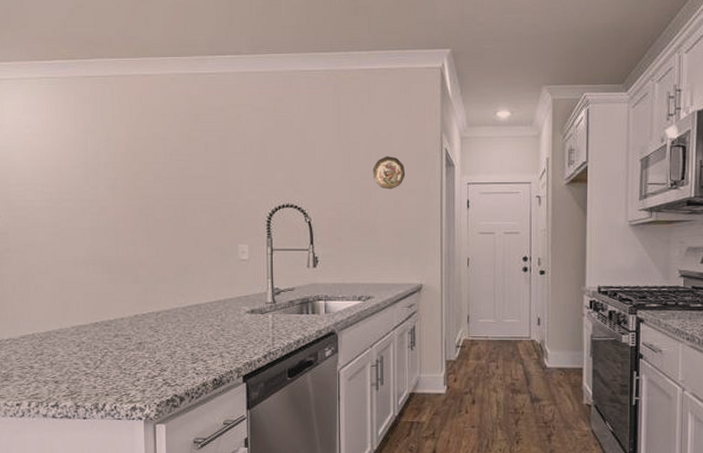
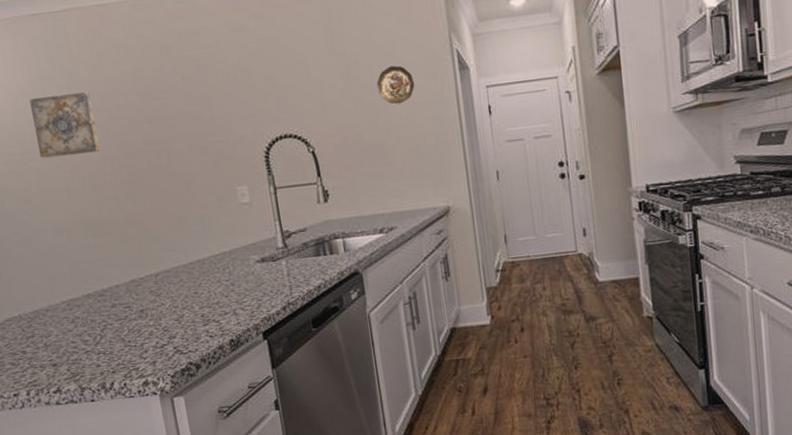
wall art: none [72,147,126,200] -> present [29,92,100,158]

